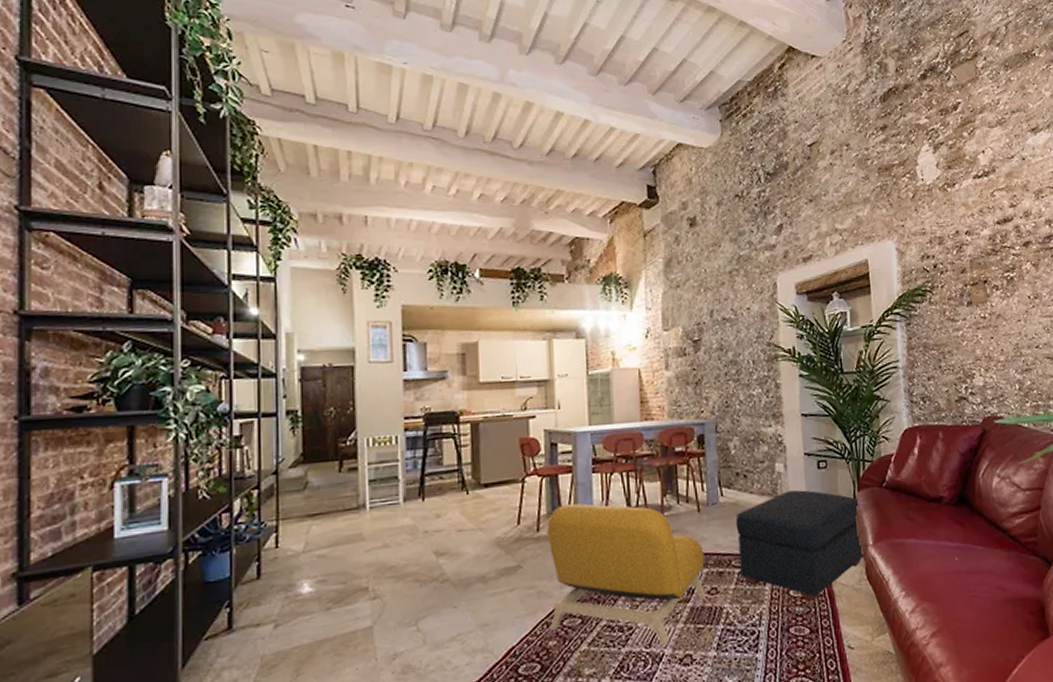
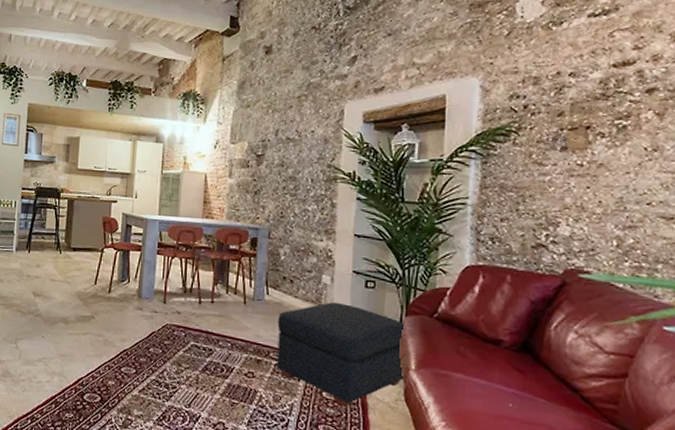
armchair: present [547,503,705,647] -> none [111,276,245,410]

